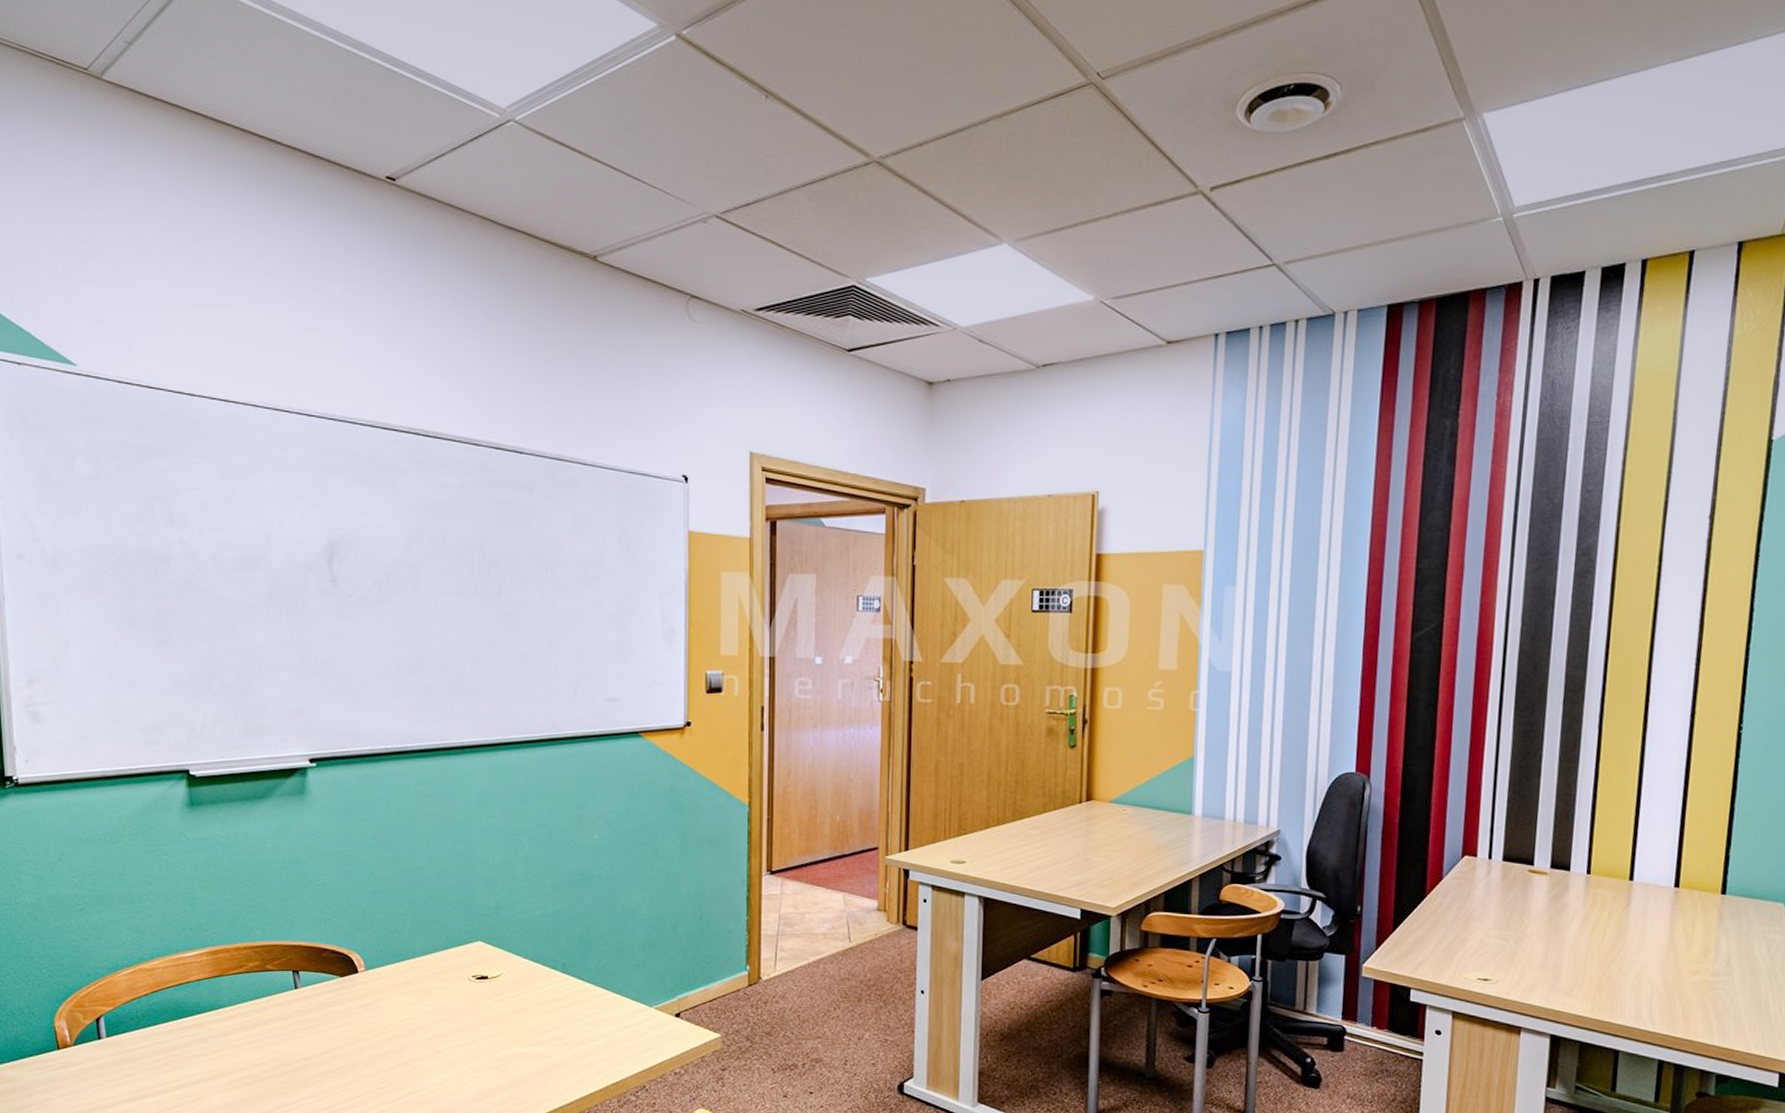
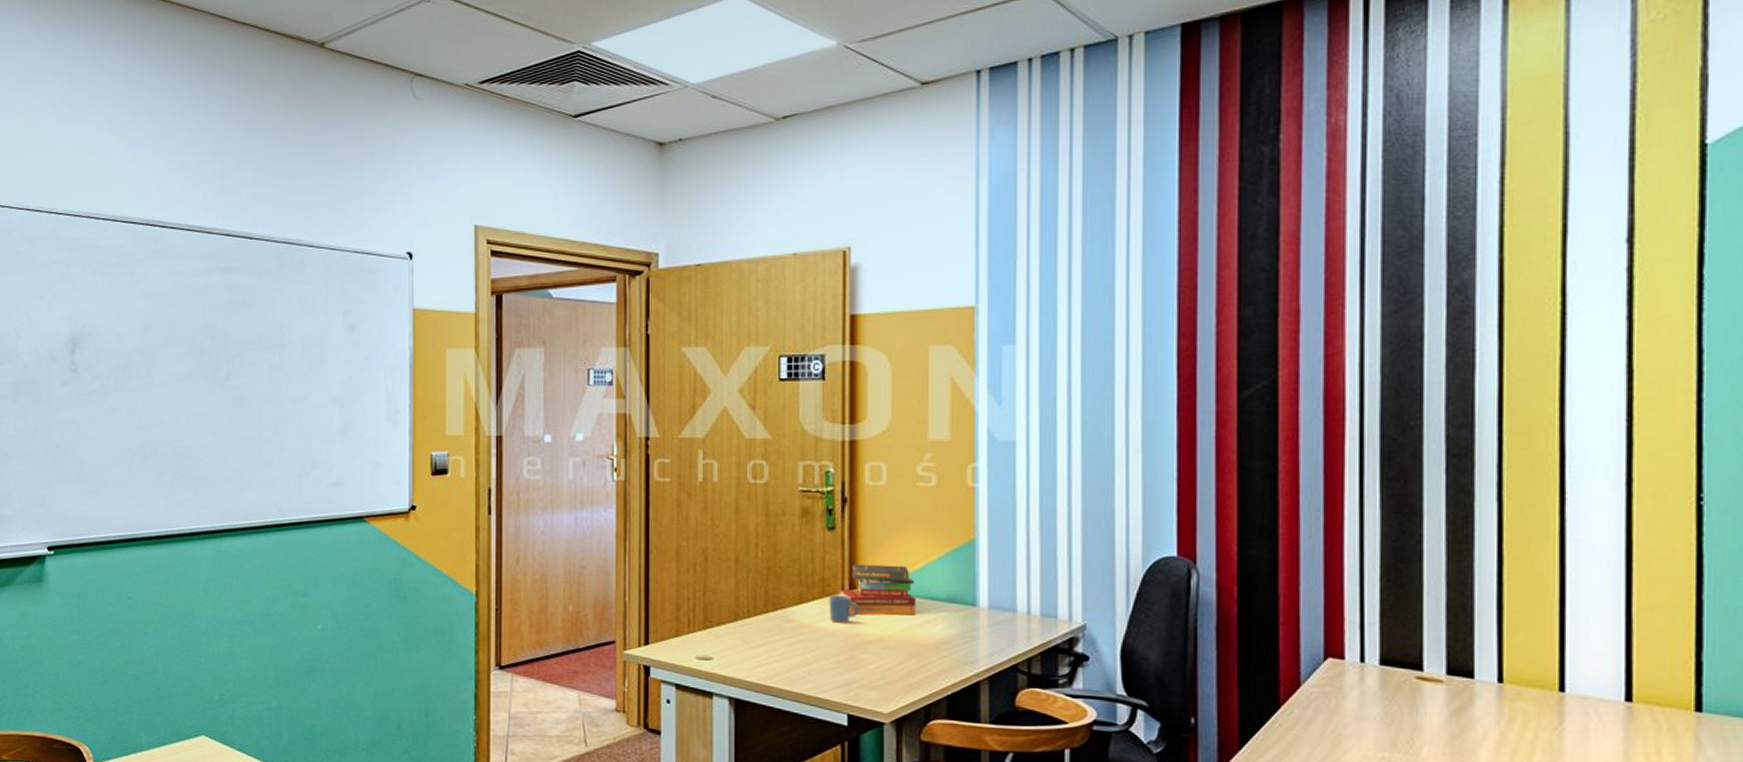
mug: none [1068,805,1093,830] -> present [829,594,858,623]
books: none [1078,778,1143,824] -> present [840,564,917,617]

